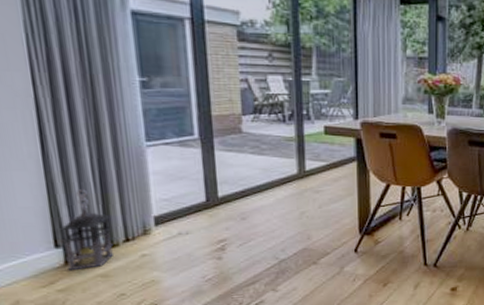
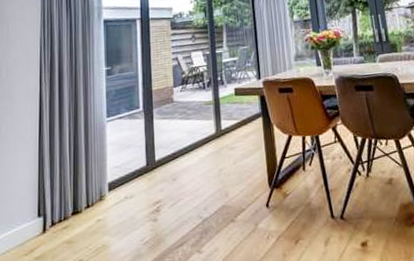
lantern: present [60,189,115,271] -> none [43,163,78,239]

